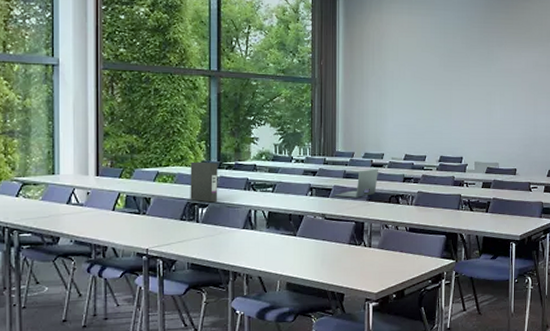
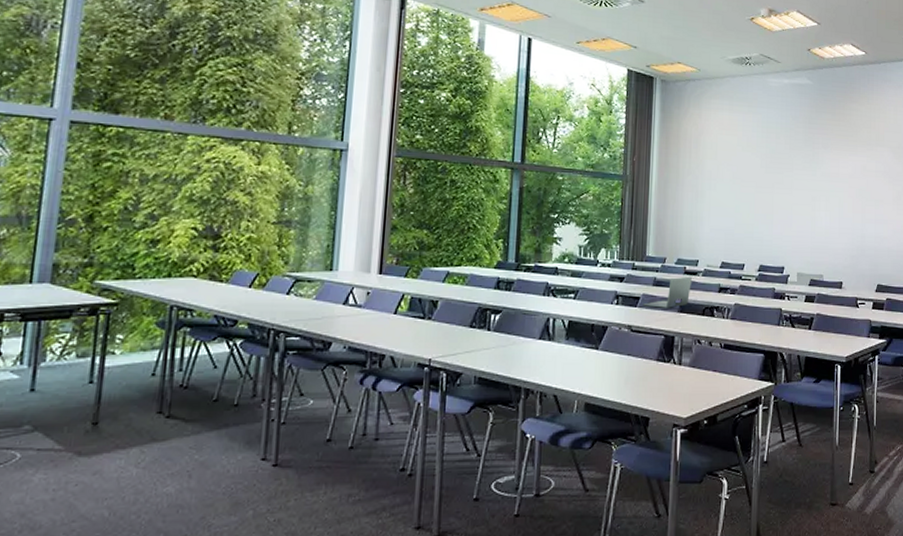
binder: present [190,161,218,203] -> none [482,261,516,309]

